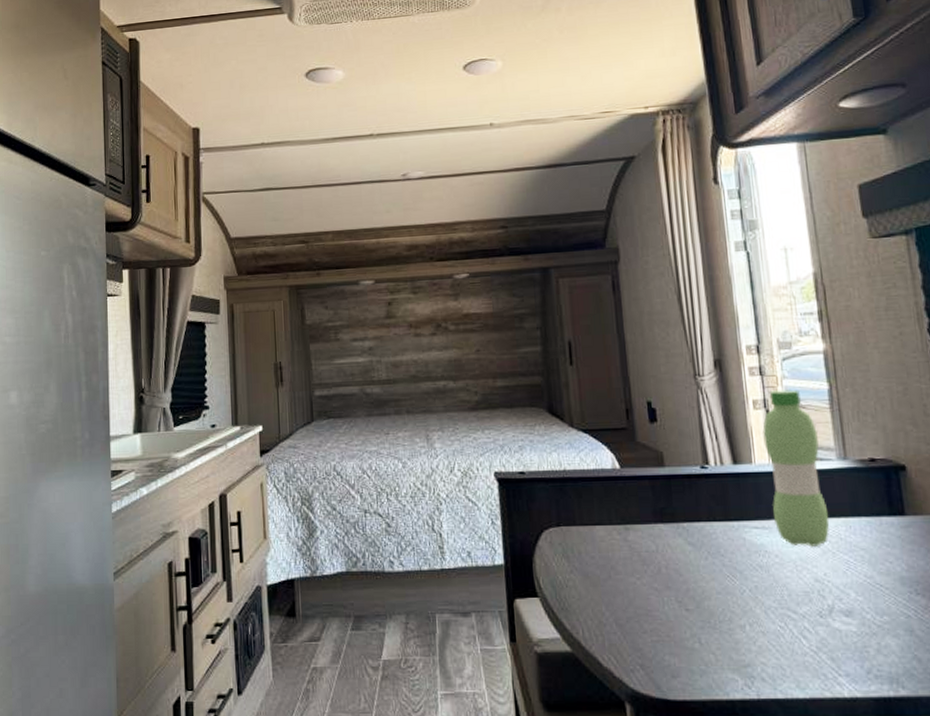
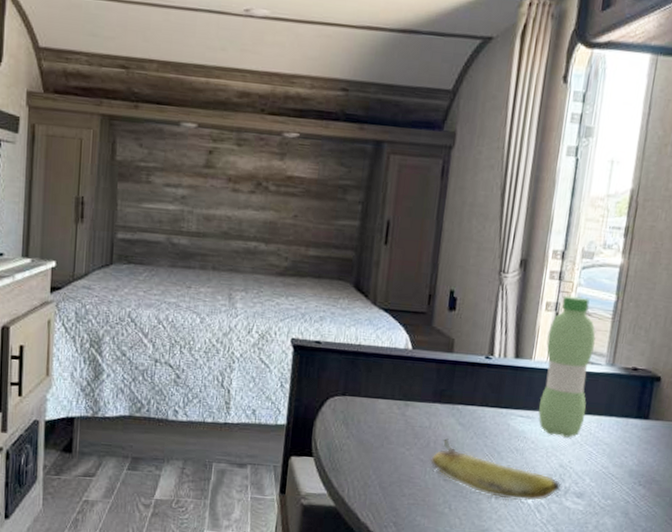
fruit: none [666,562,824,627] -> present [430,438,562,501]

